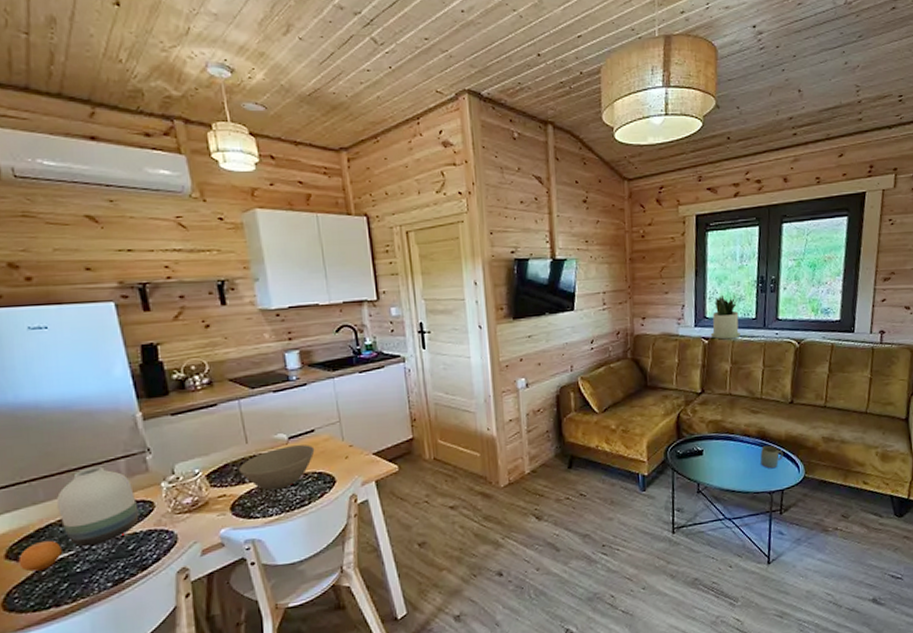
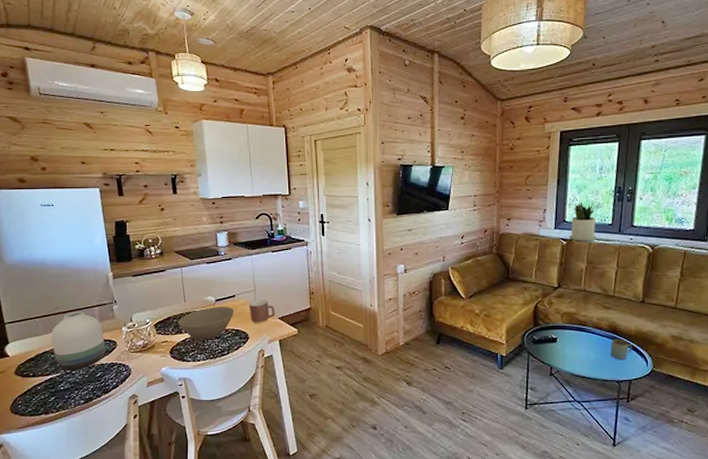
fruit: present [18,540,62,572] -> none [23,363,52,386]
mug: none [333,432,369,463] -> present [249,299,276,323]

